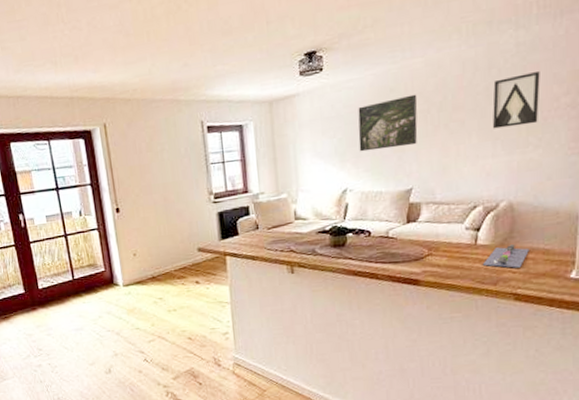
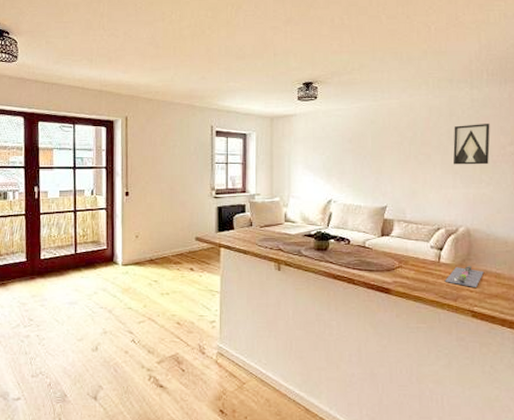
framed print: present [358,94,418,152] -> none [343,128,393,170]

